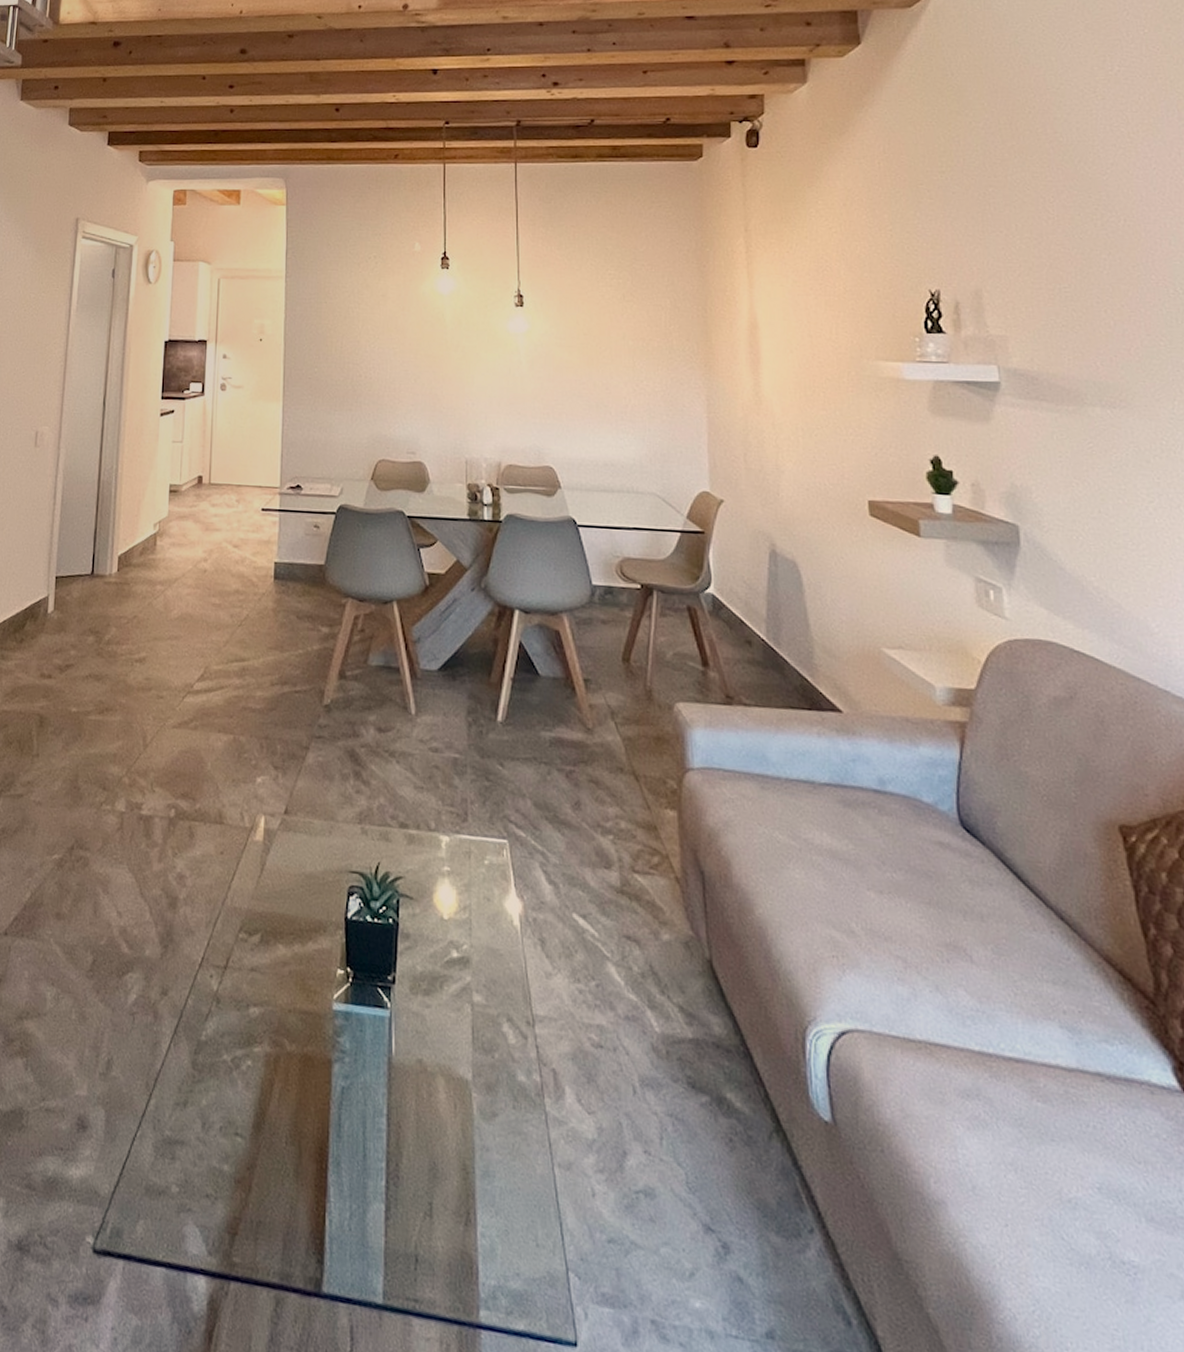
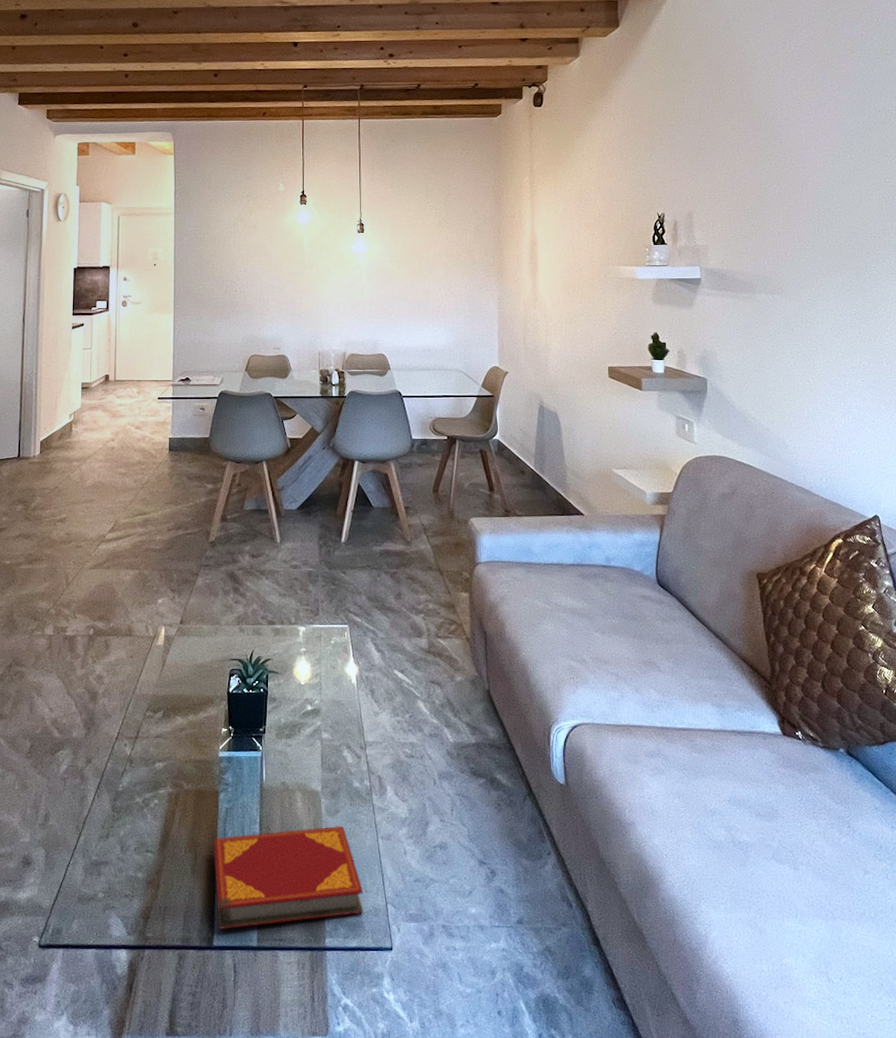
hardback book: none [324,1128,534,1280] -> present [213,825,364,929]

